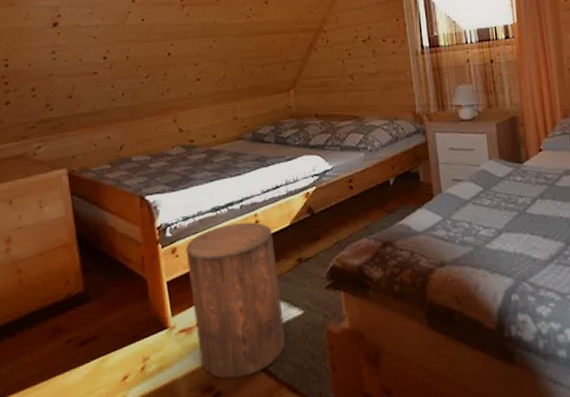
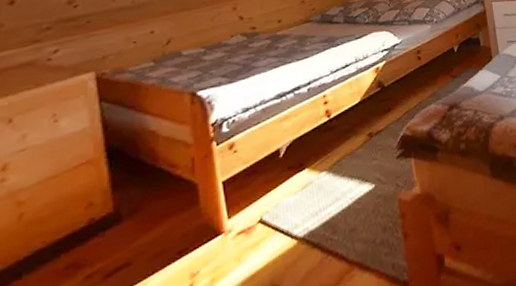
stool: present [185,222,287,379] -> none [244,103,358,275]

